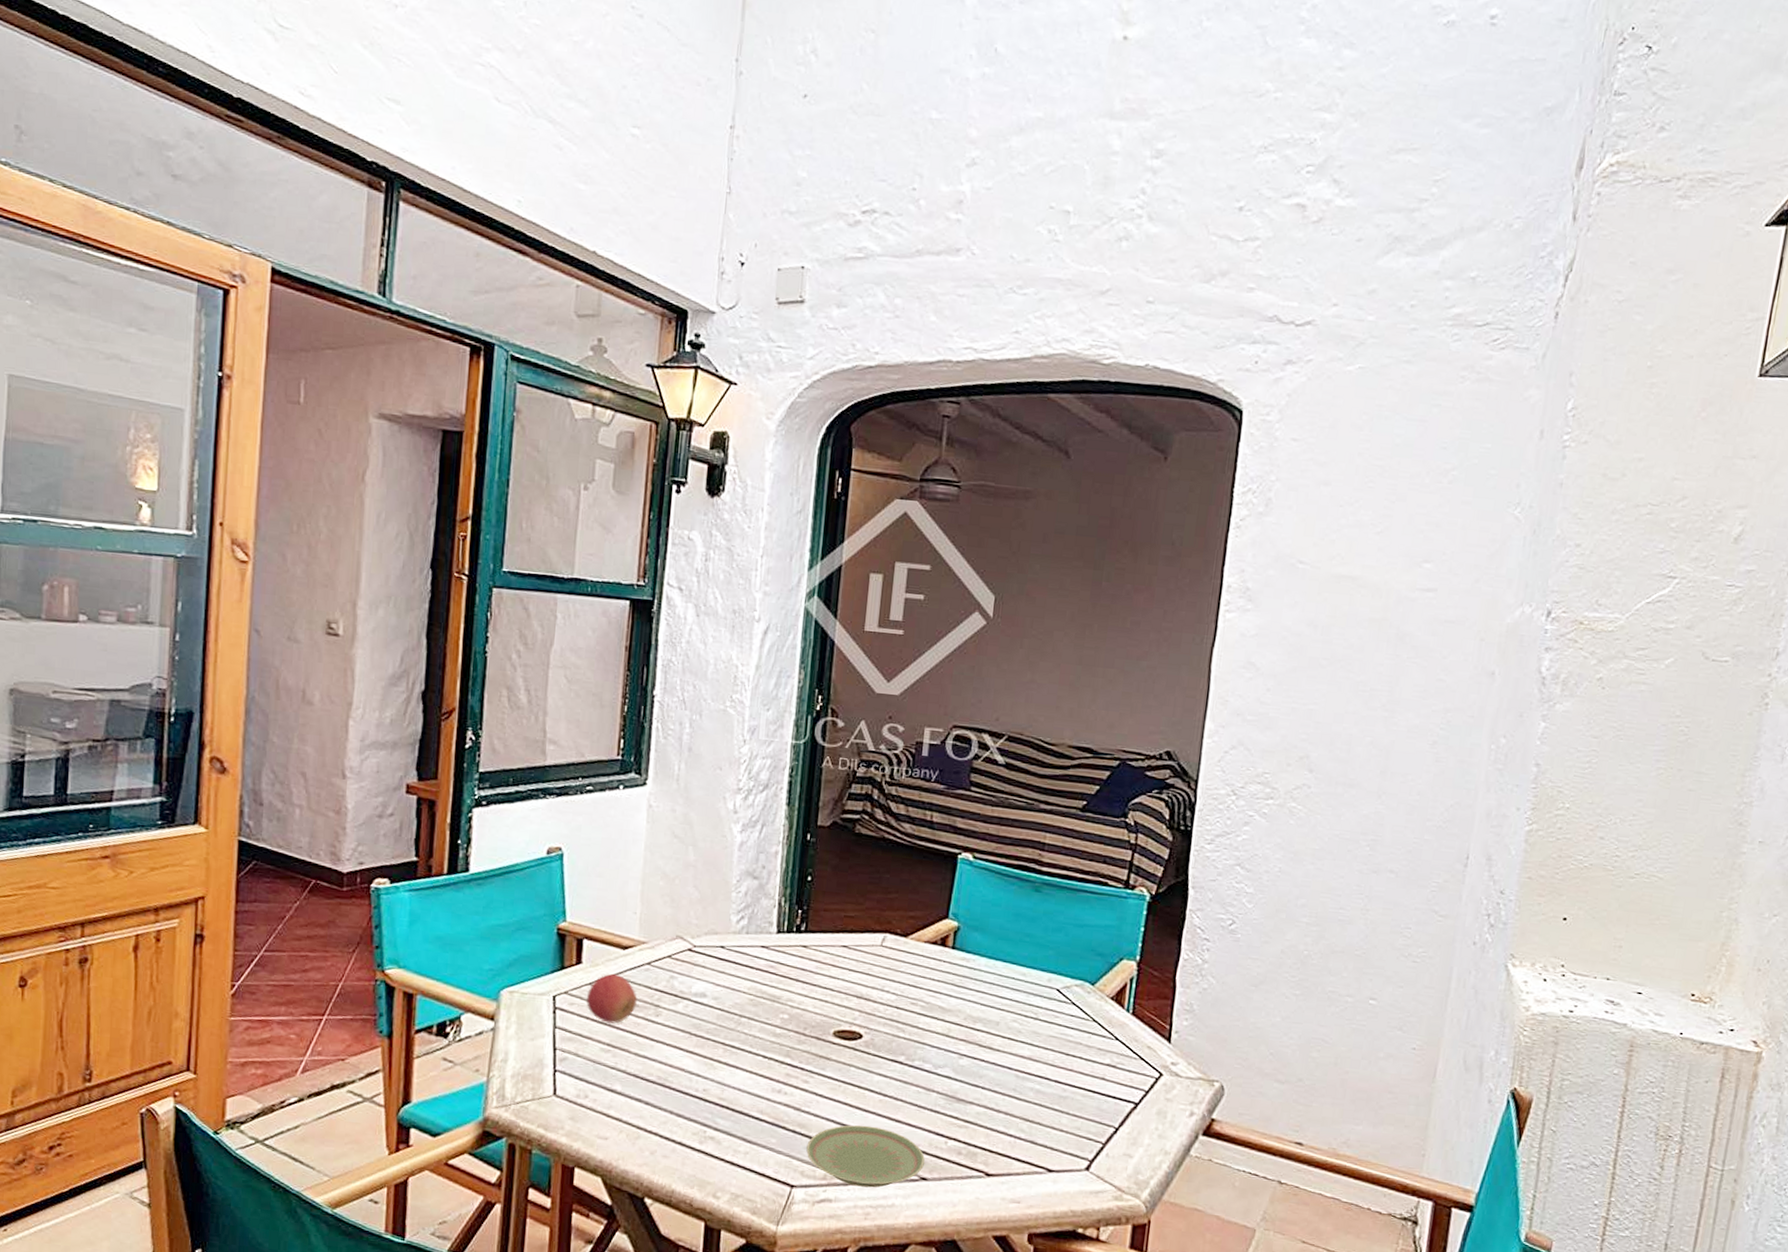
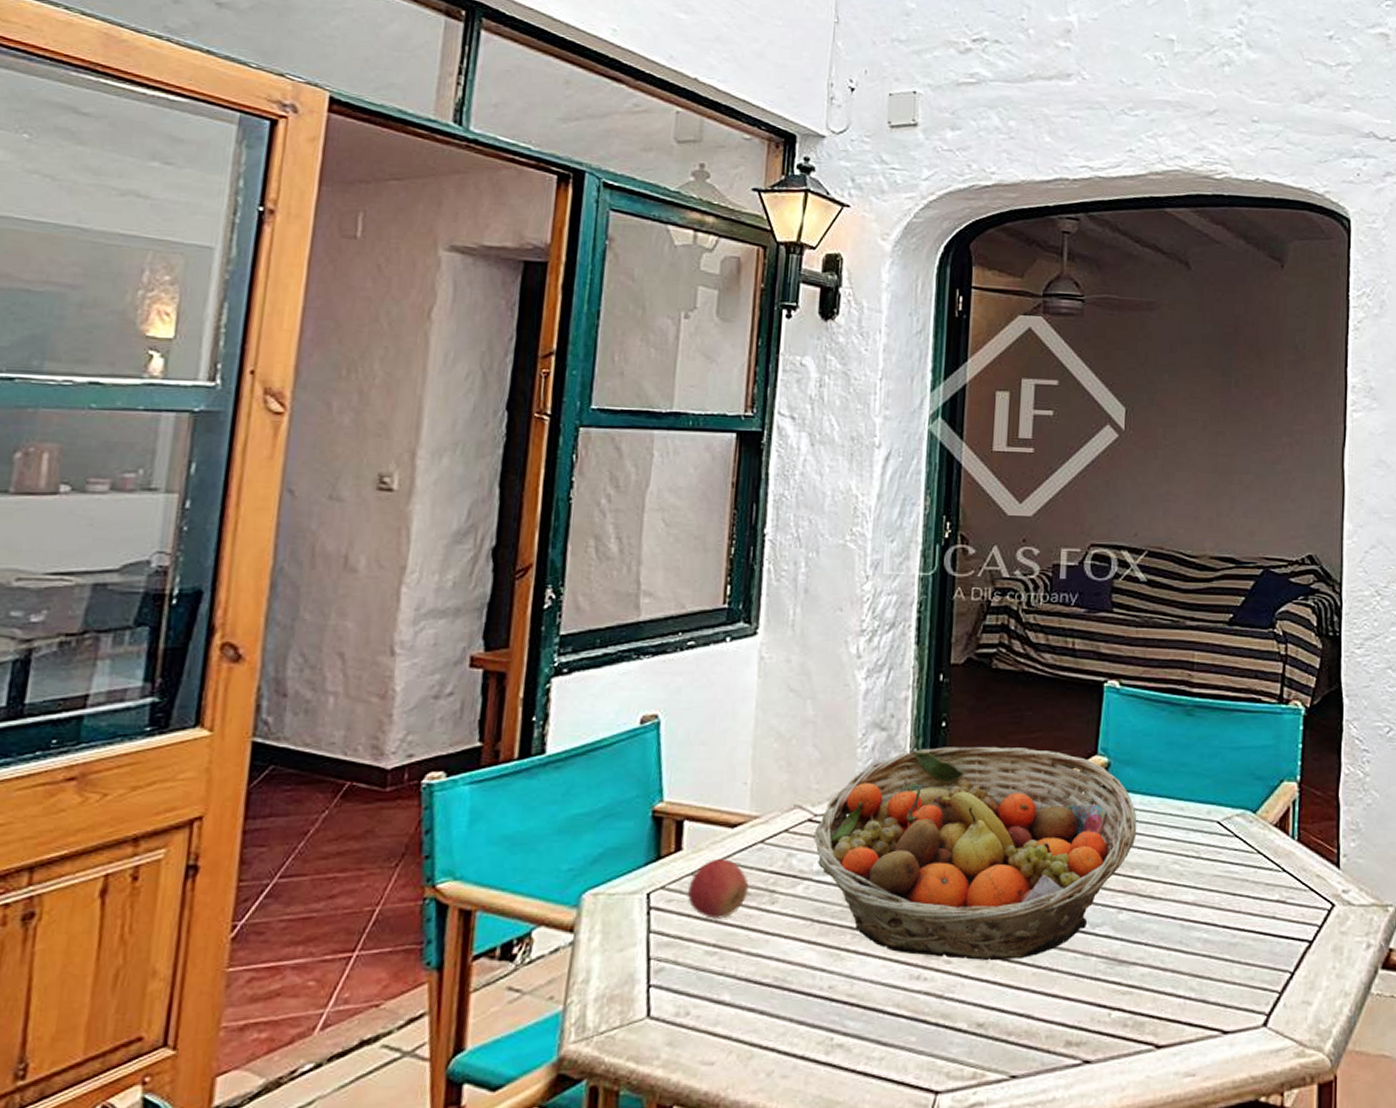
fruit basket: none [692,898,982,1087] -> present [813,746,1137,961]
plate: present [806,1125,925,1188] -> none [951,1006,1087,1082]

